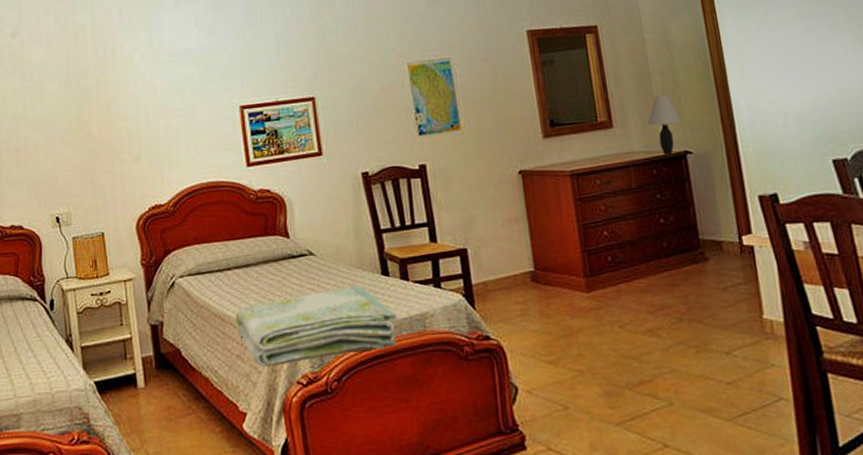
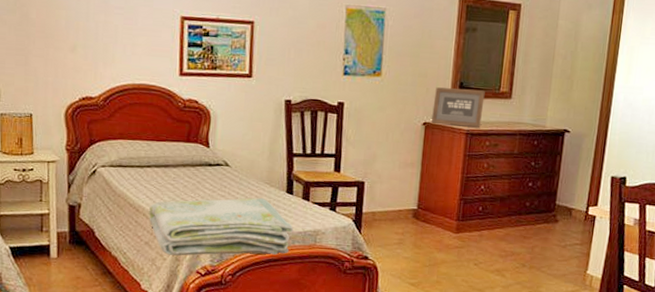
picture frame: none [524,125,585,170] -> present [431,87,485,128]
table lamp: present [647,94,682,156] -> none [541,77,569,131]

